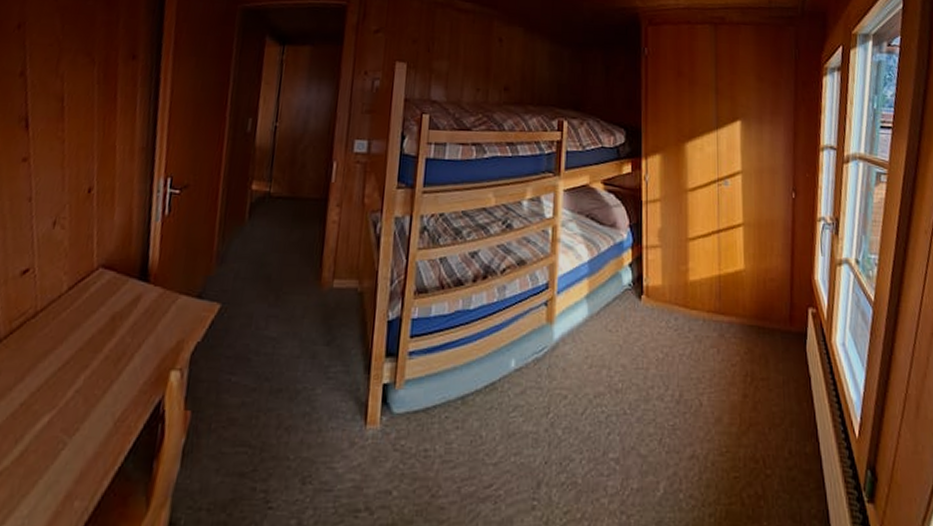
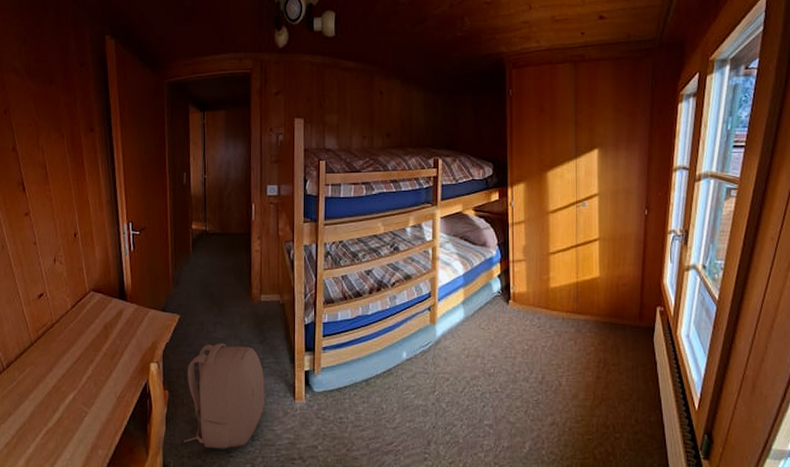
backpack: none [204,344,328,497] -> present [184,343,265,449]

